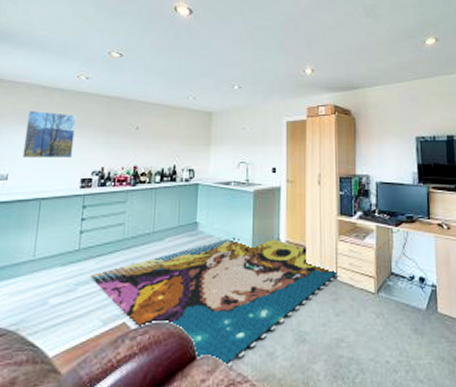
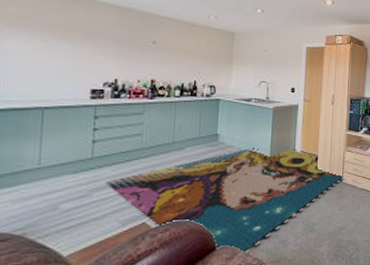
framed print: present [22,110,76,159] -> none [17,13,82,68]

